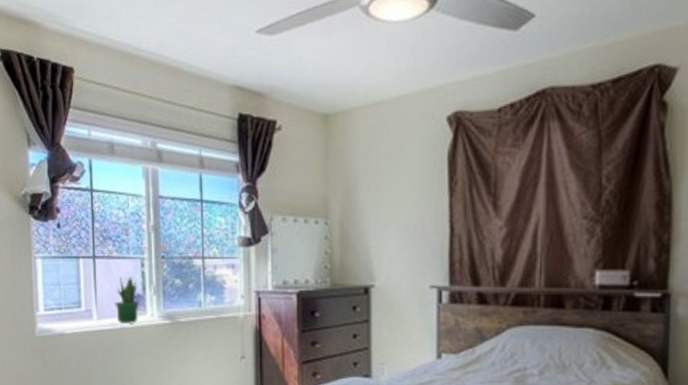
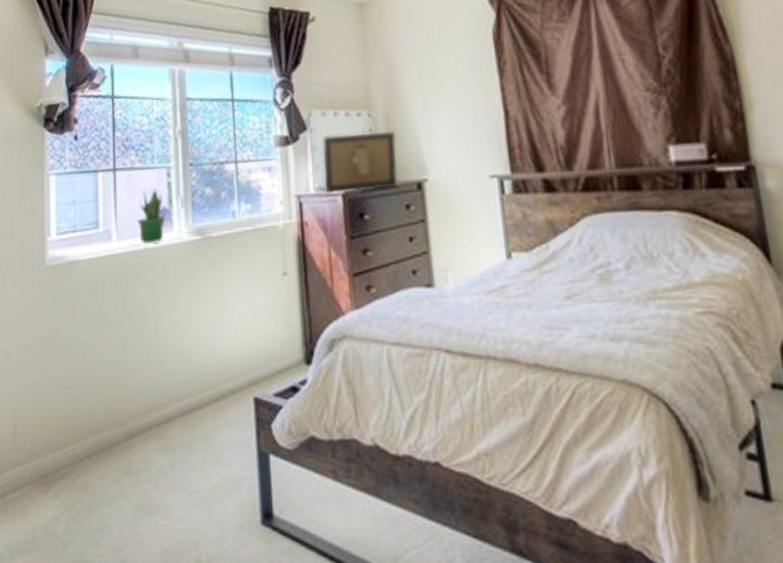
picture frame: none [281,239,349,292] -> present [322,130,398,192]

